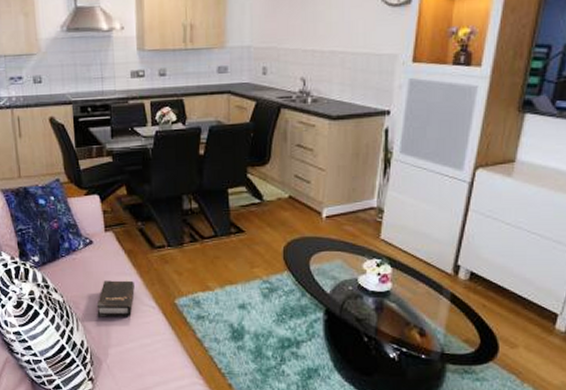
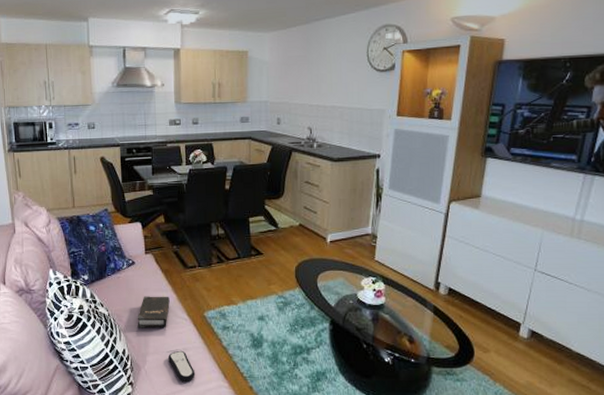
remote control: none [133,342,165,378] -> present [168,350,196,381]

